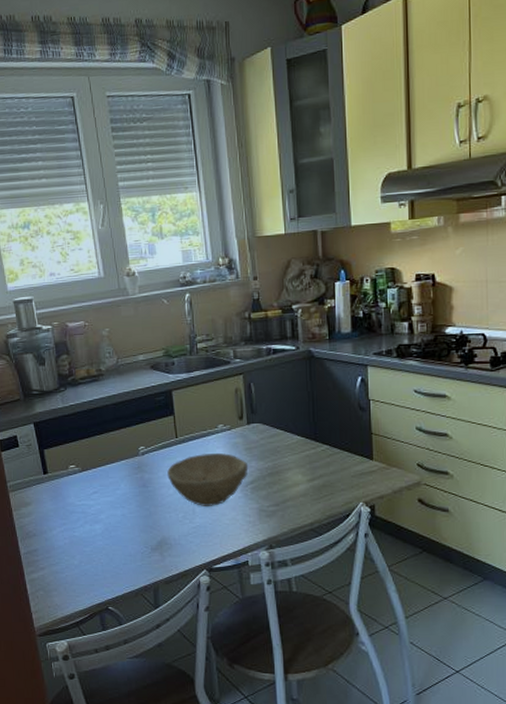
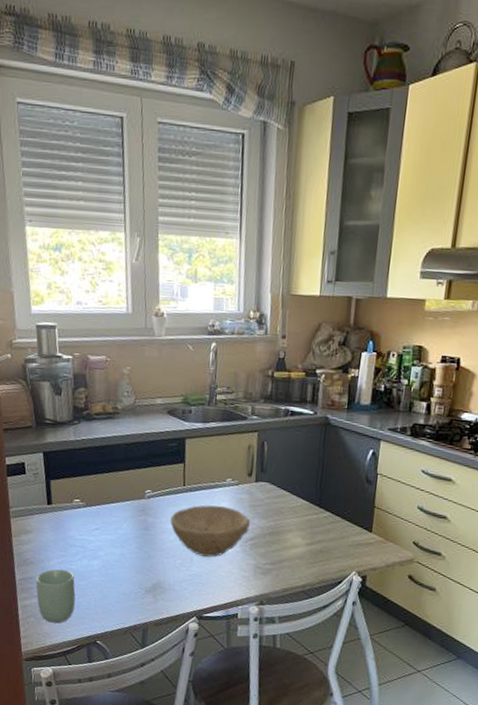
cup: none [41,538,82,594] -> present [36,569,76,624]

